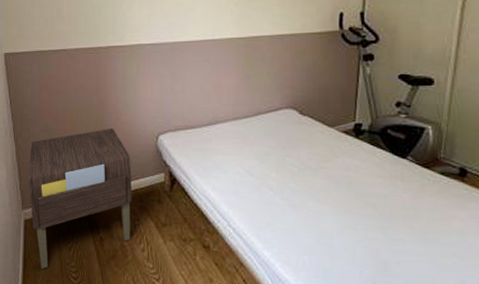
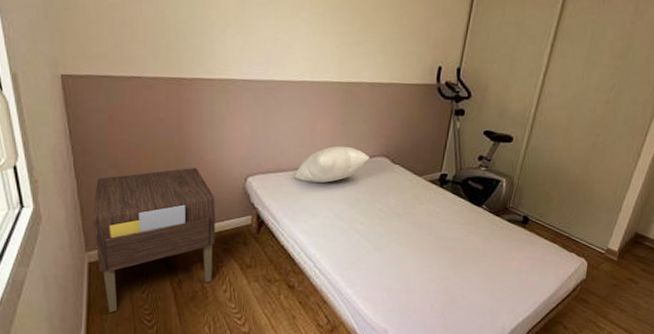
pillow: none [203,100,277,138] -> present [294,145,371,183]

